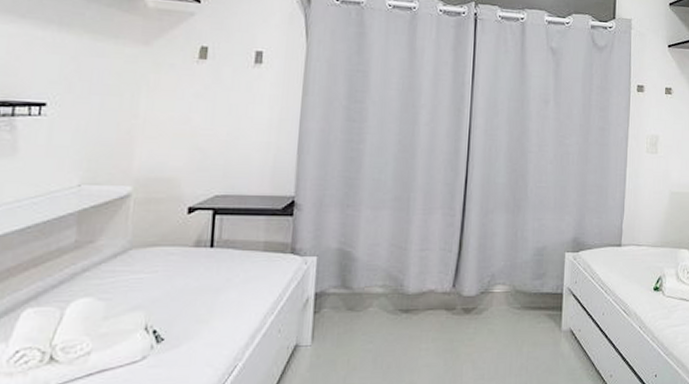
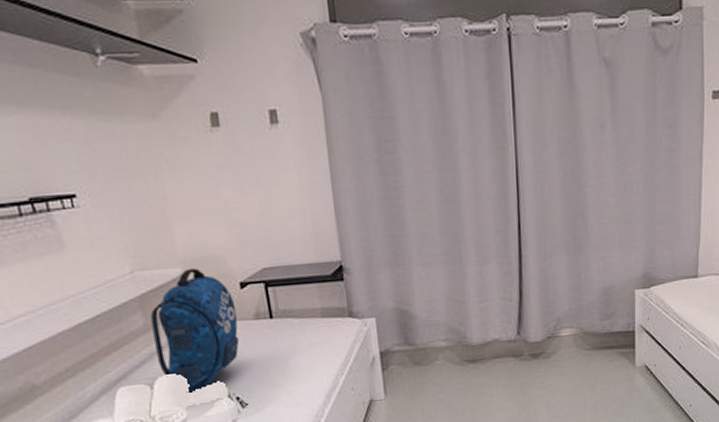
backpack: none [78,188,178,321] -> present [150,268,240,393]

